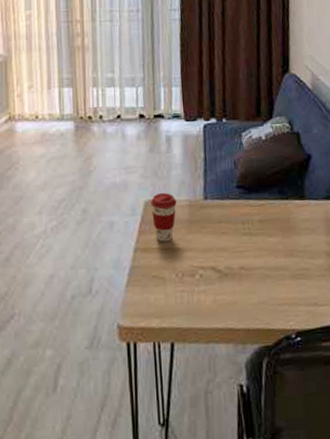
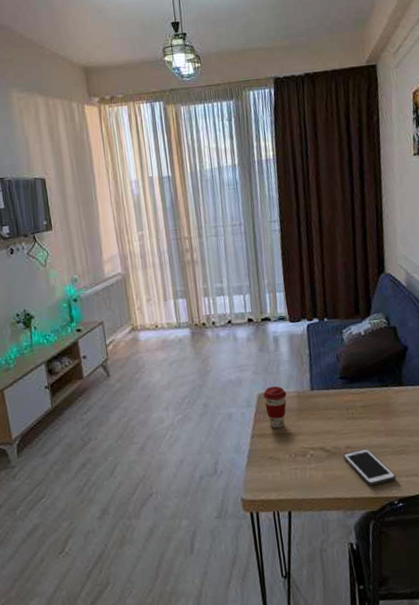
cell phone: none [236,270,295,315] -> present [343,448,396,486]

